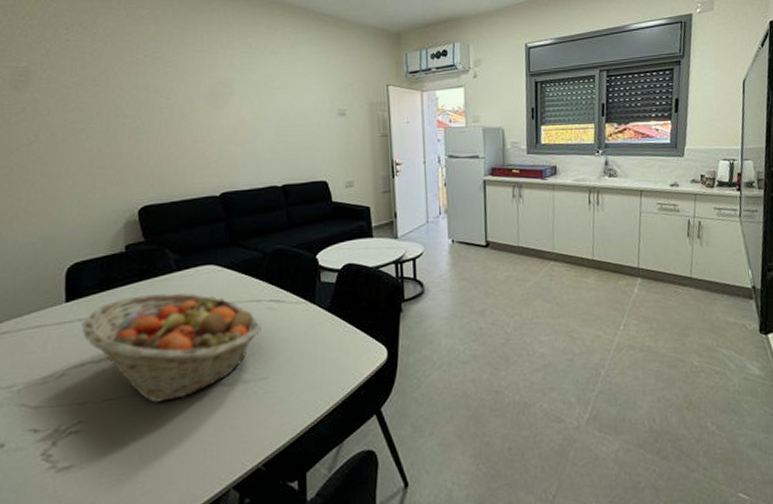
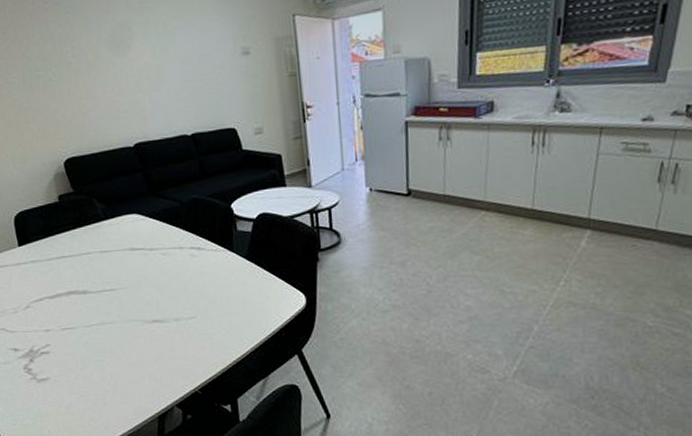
fruit basket: present [81,293,261,403] -> none [34,239,186,333]

